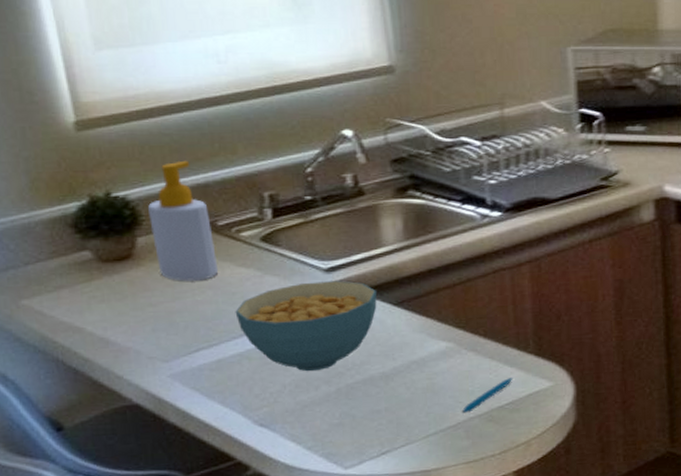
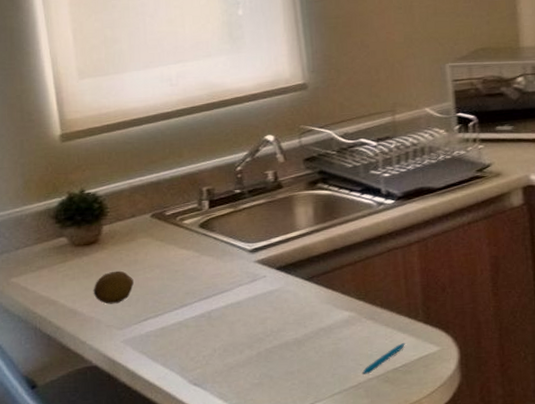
fruit: none [128,292,180,332] -> present [93,270,134,305]
soap bottle: present [147,160,219,281] -> none [112,163,165,262]
cereal bowl: present [235,281,377,372] -> none [177,259,292,338]

